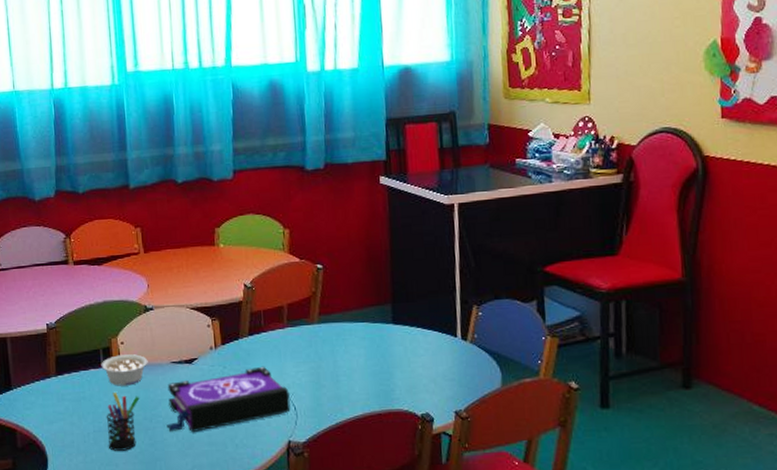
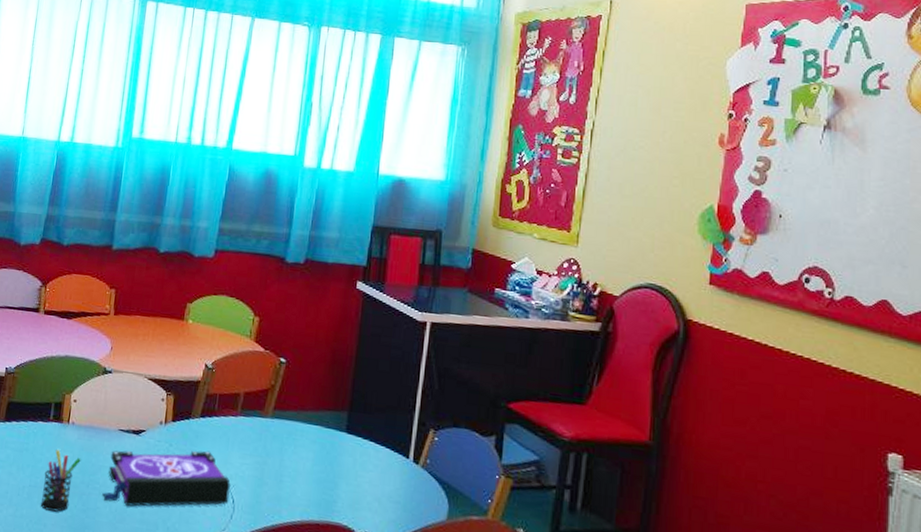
legume: present [101,354,148,386] -> none [50,412,97,446]

